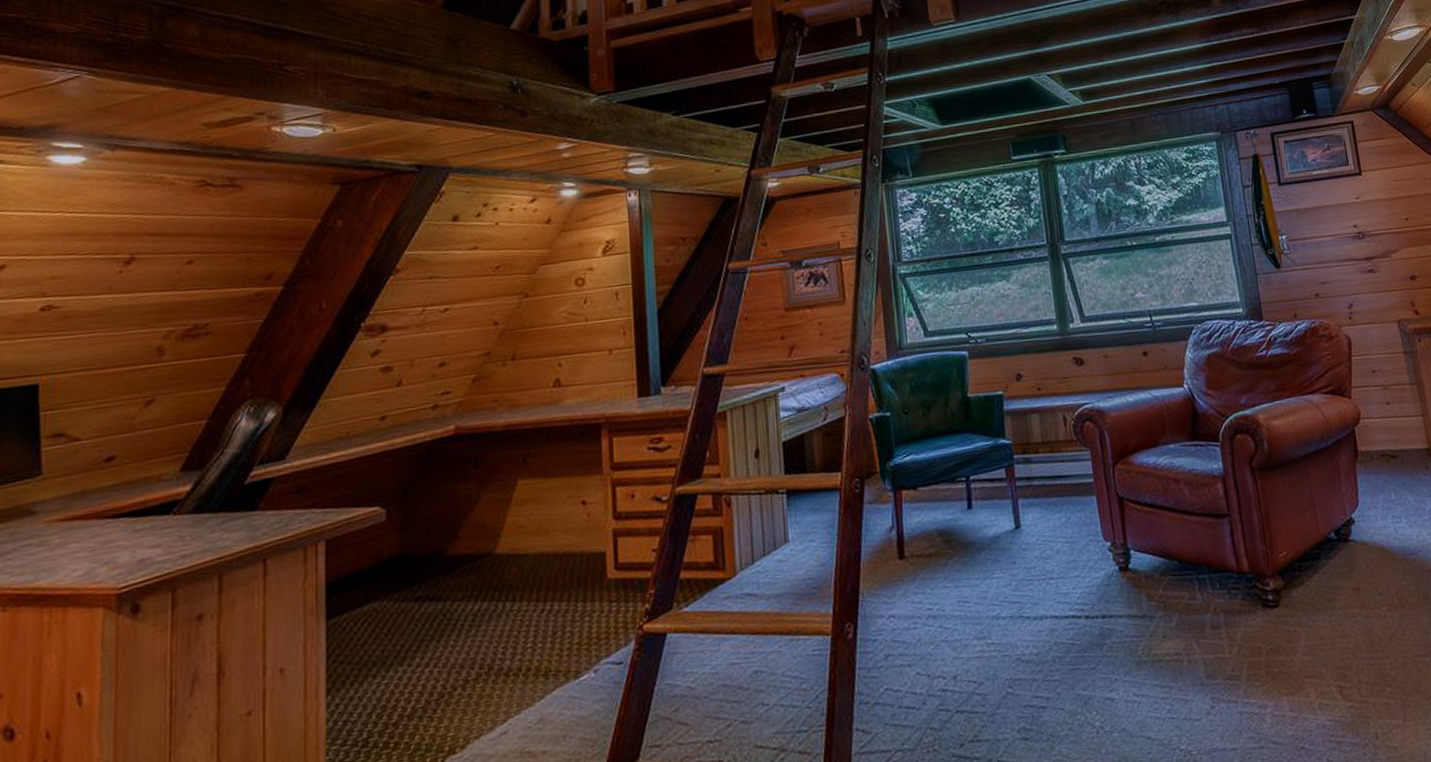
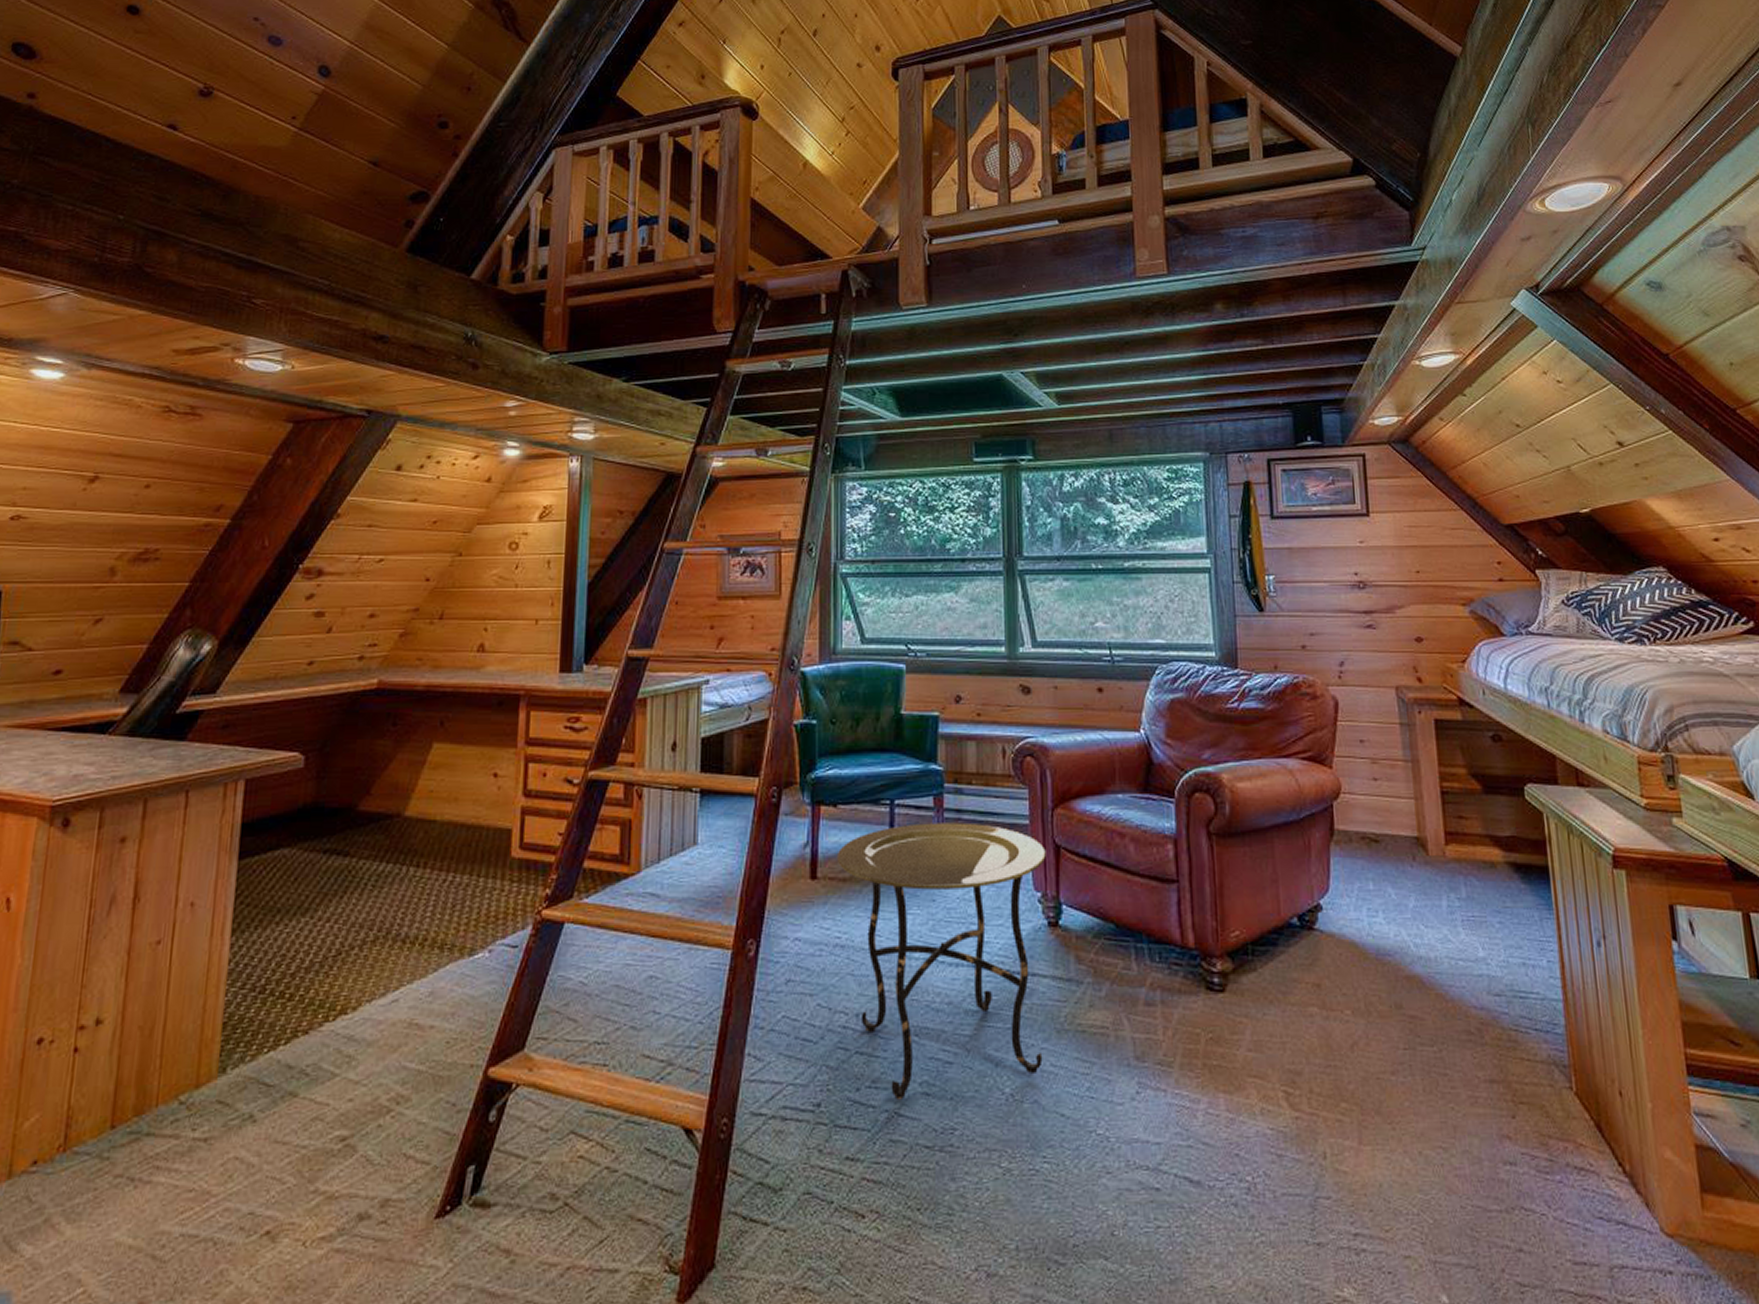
side table: none [921,487,1127,750] -> present [836,822,1046,1101]

